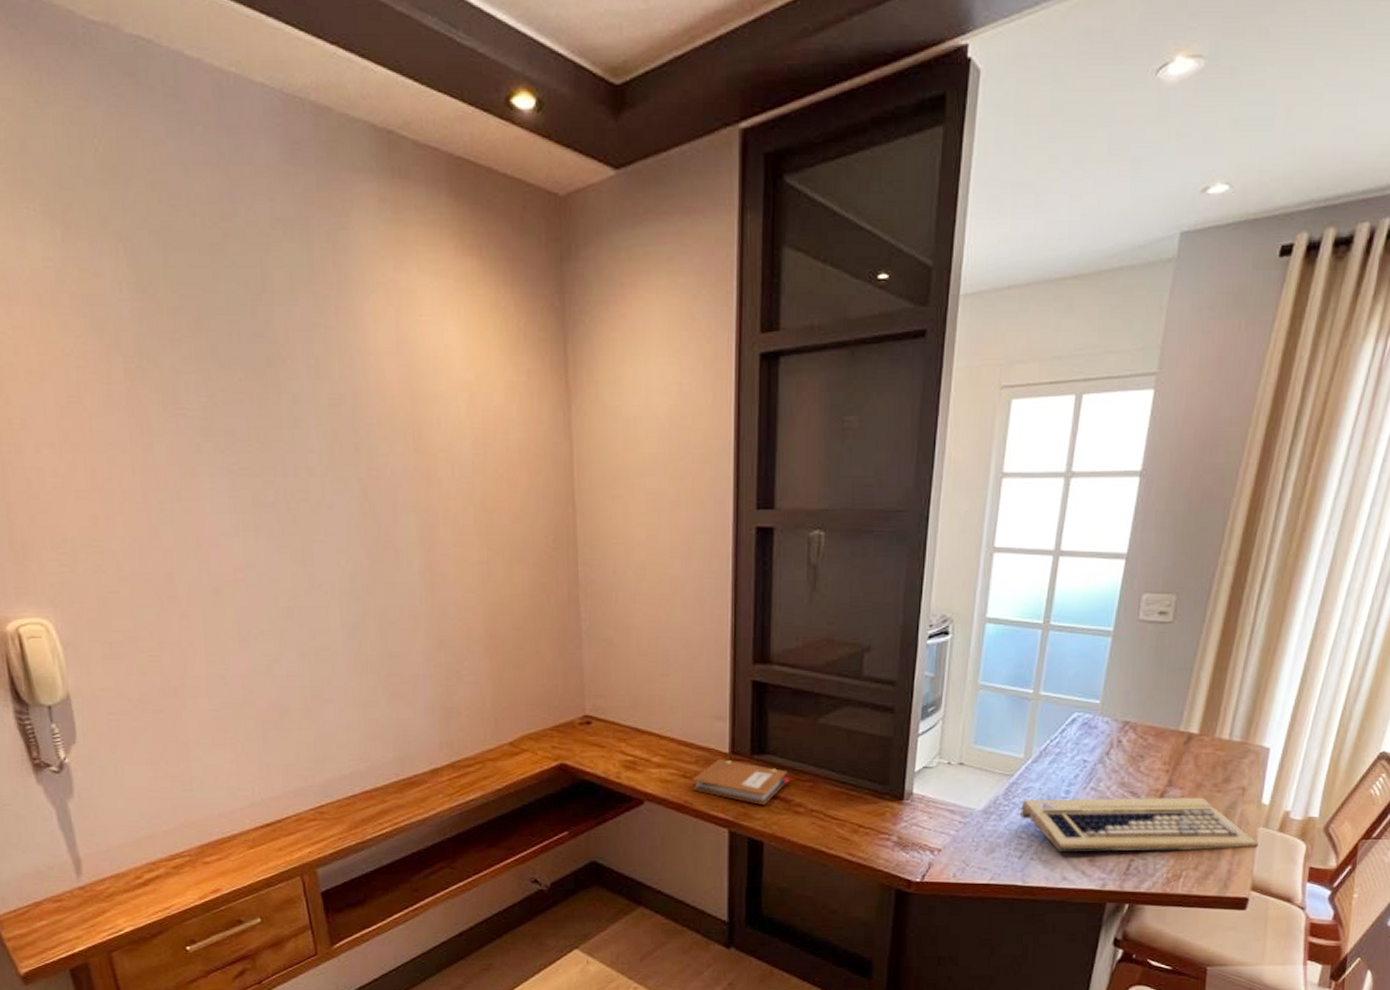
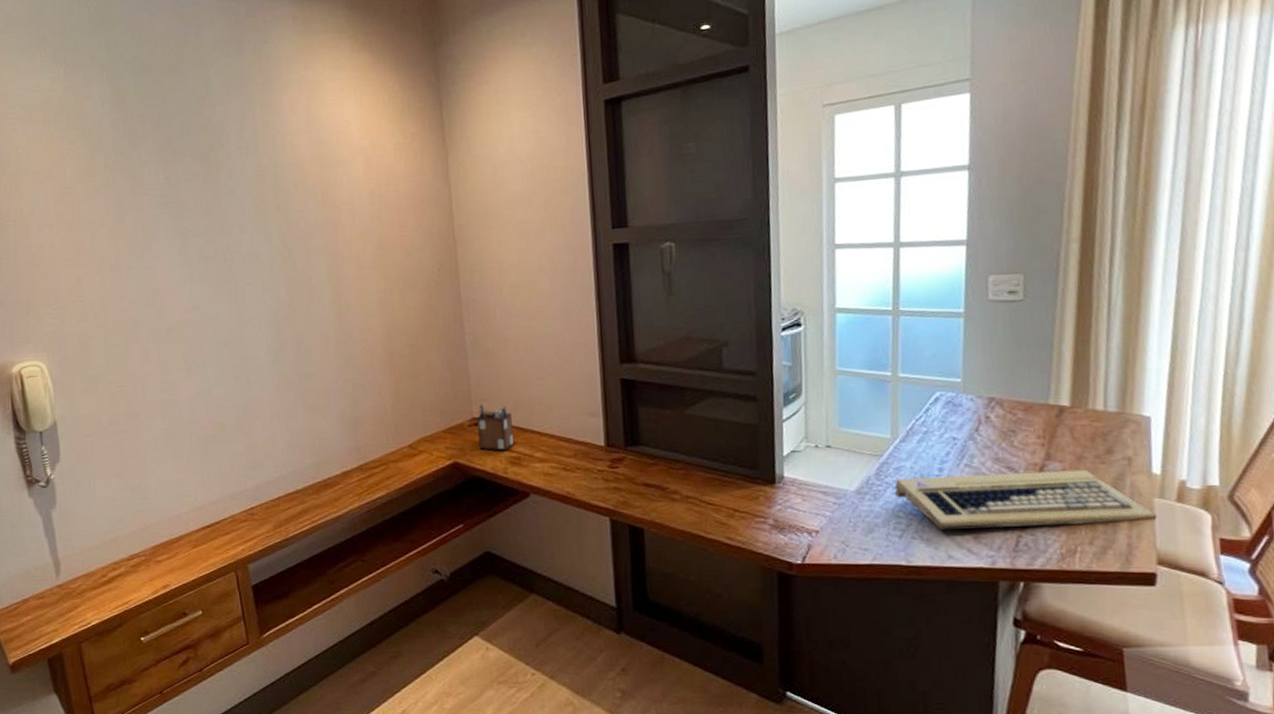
desk organizer: none [589,700,629,754] -> present [477,404,513,451]
notebook: present [691,759,790,805] -> none [572,452,664,493]

